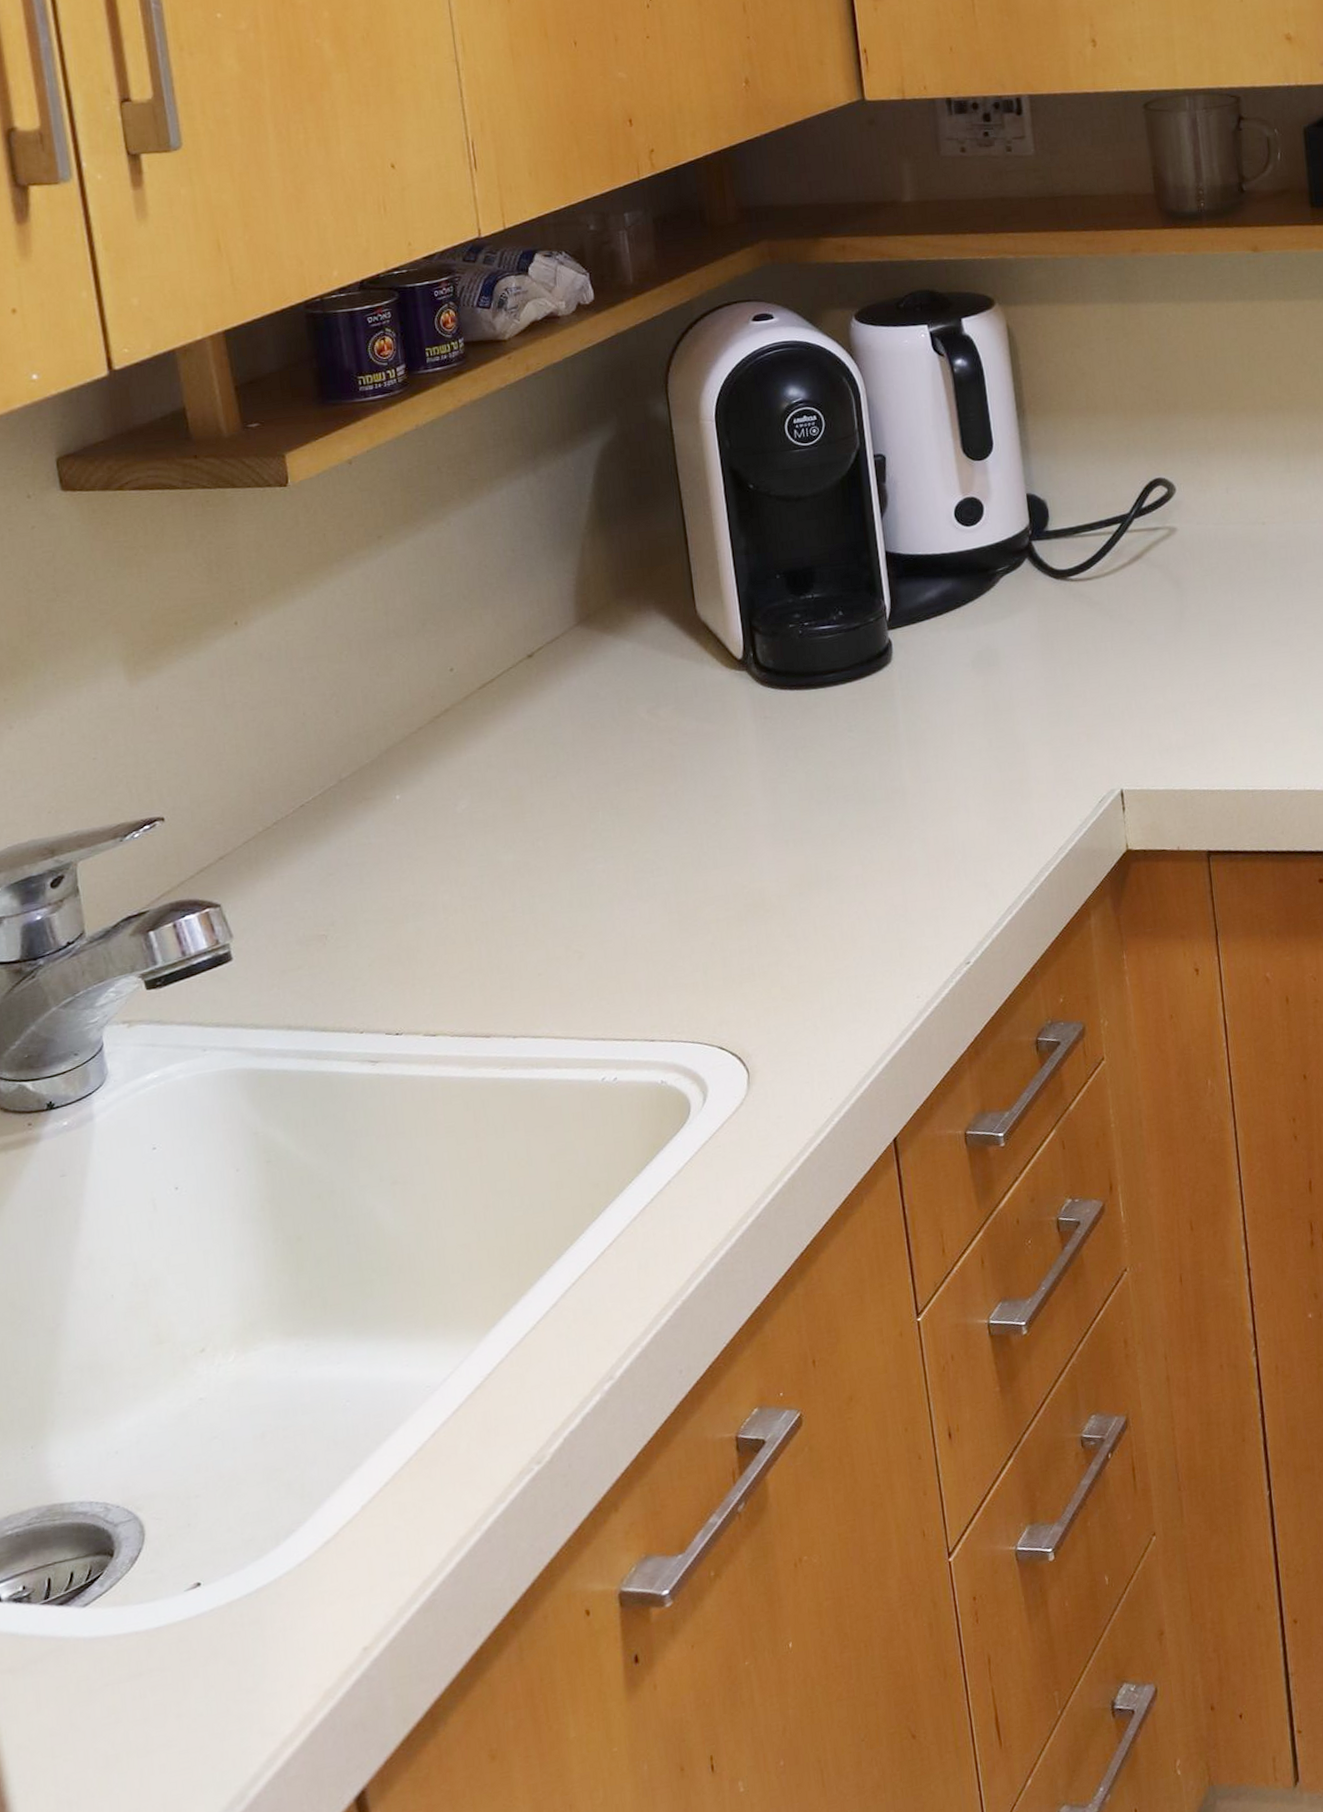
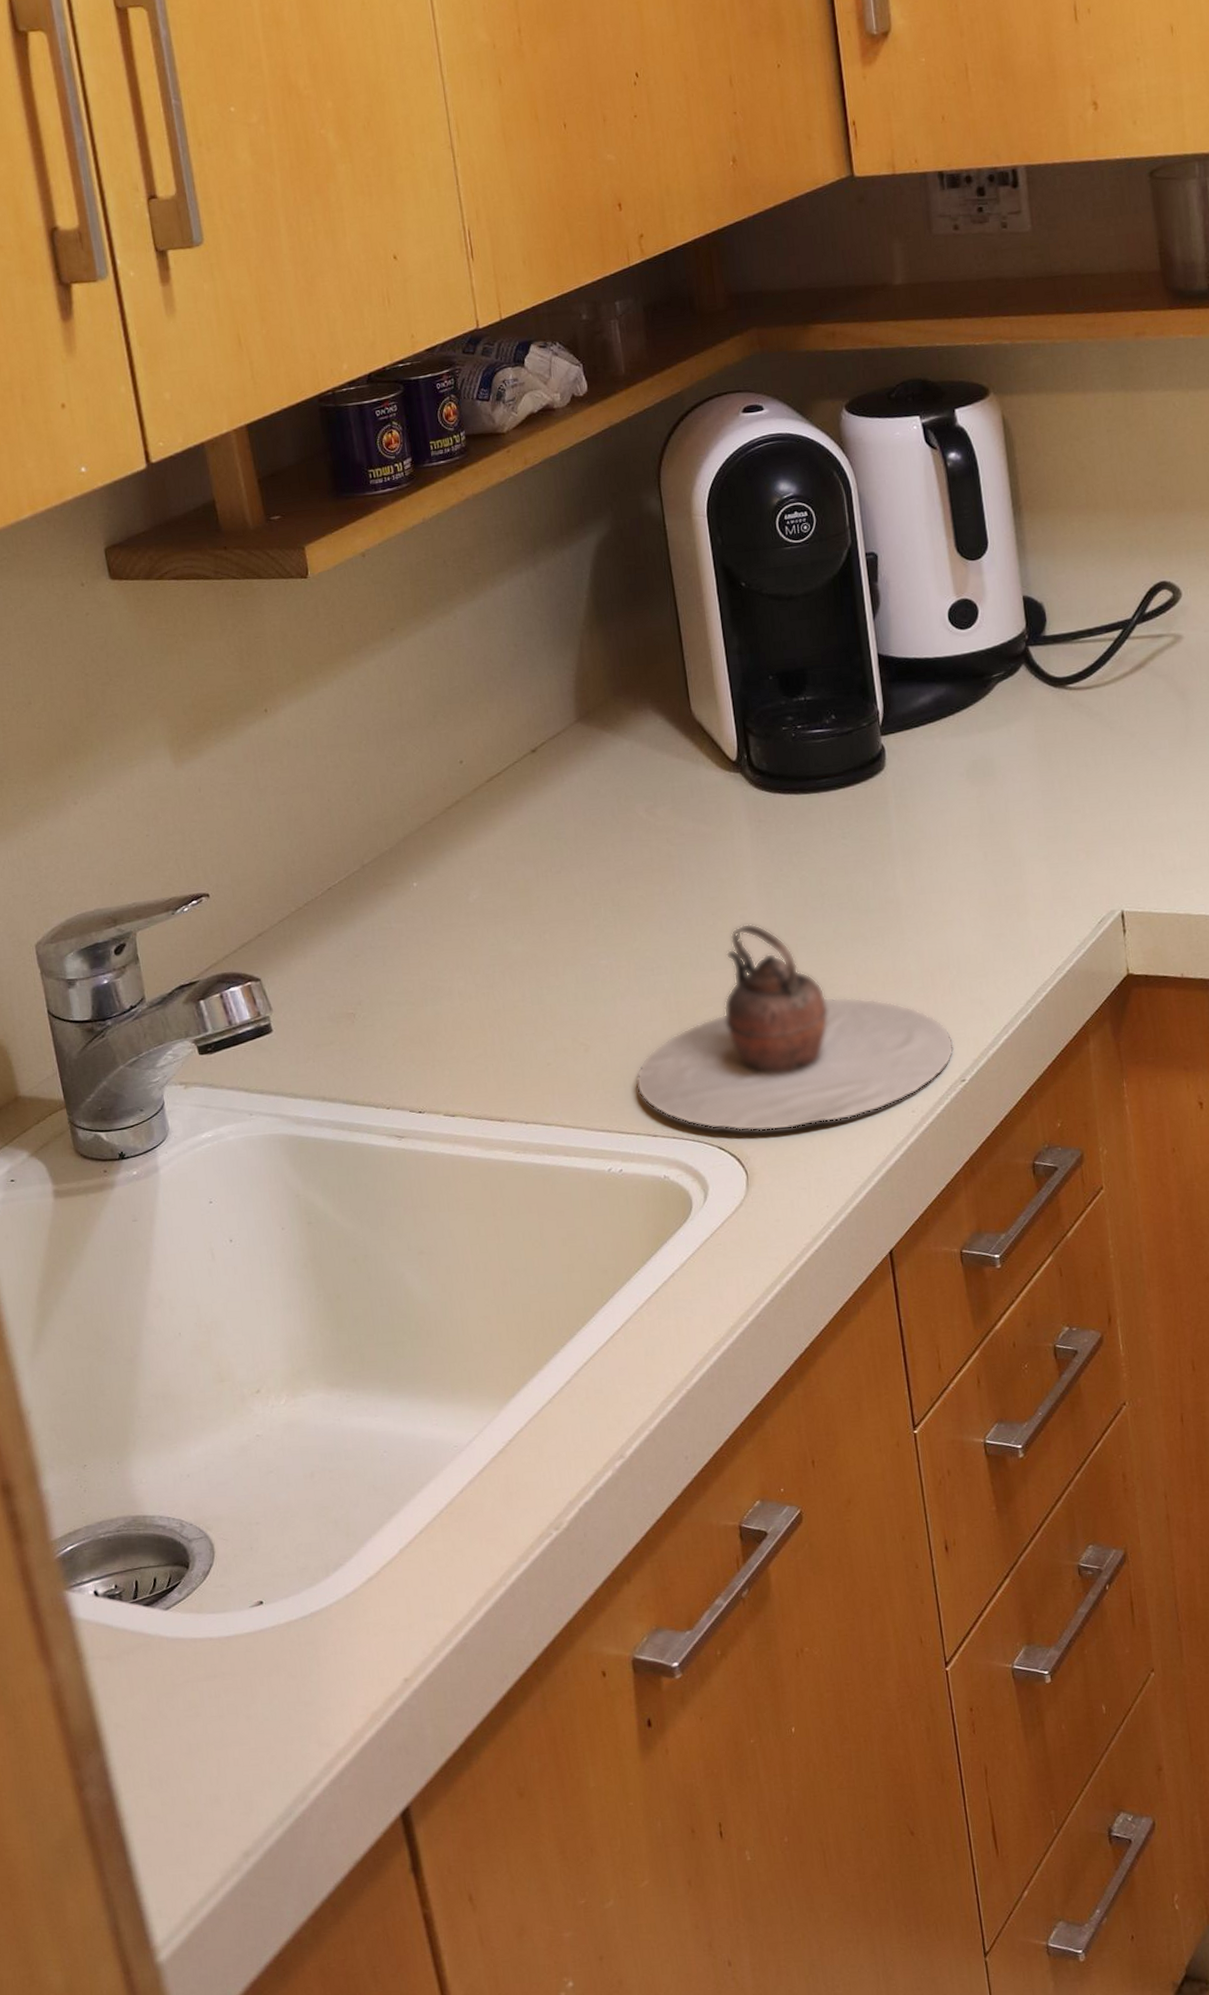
teapot: none [632,819,960,1030] -> present [635,923,955,1132]

